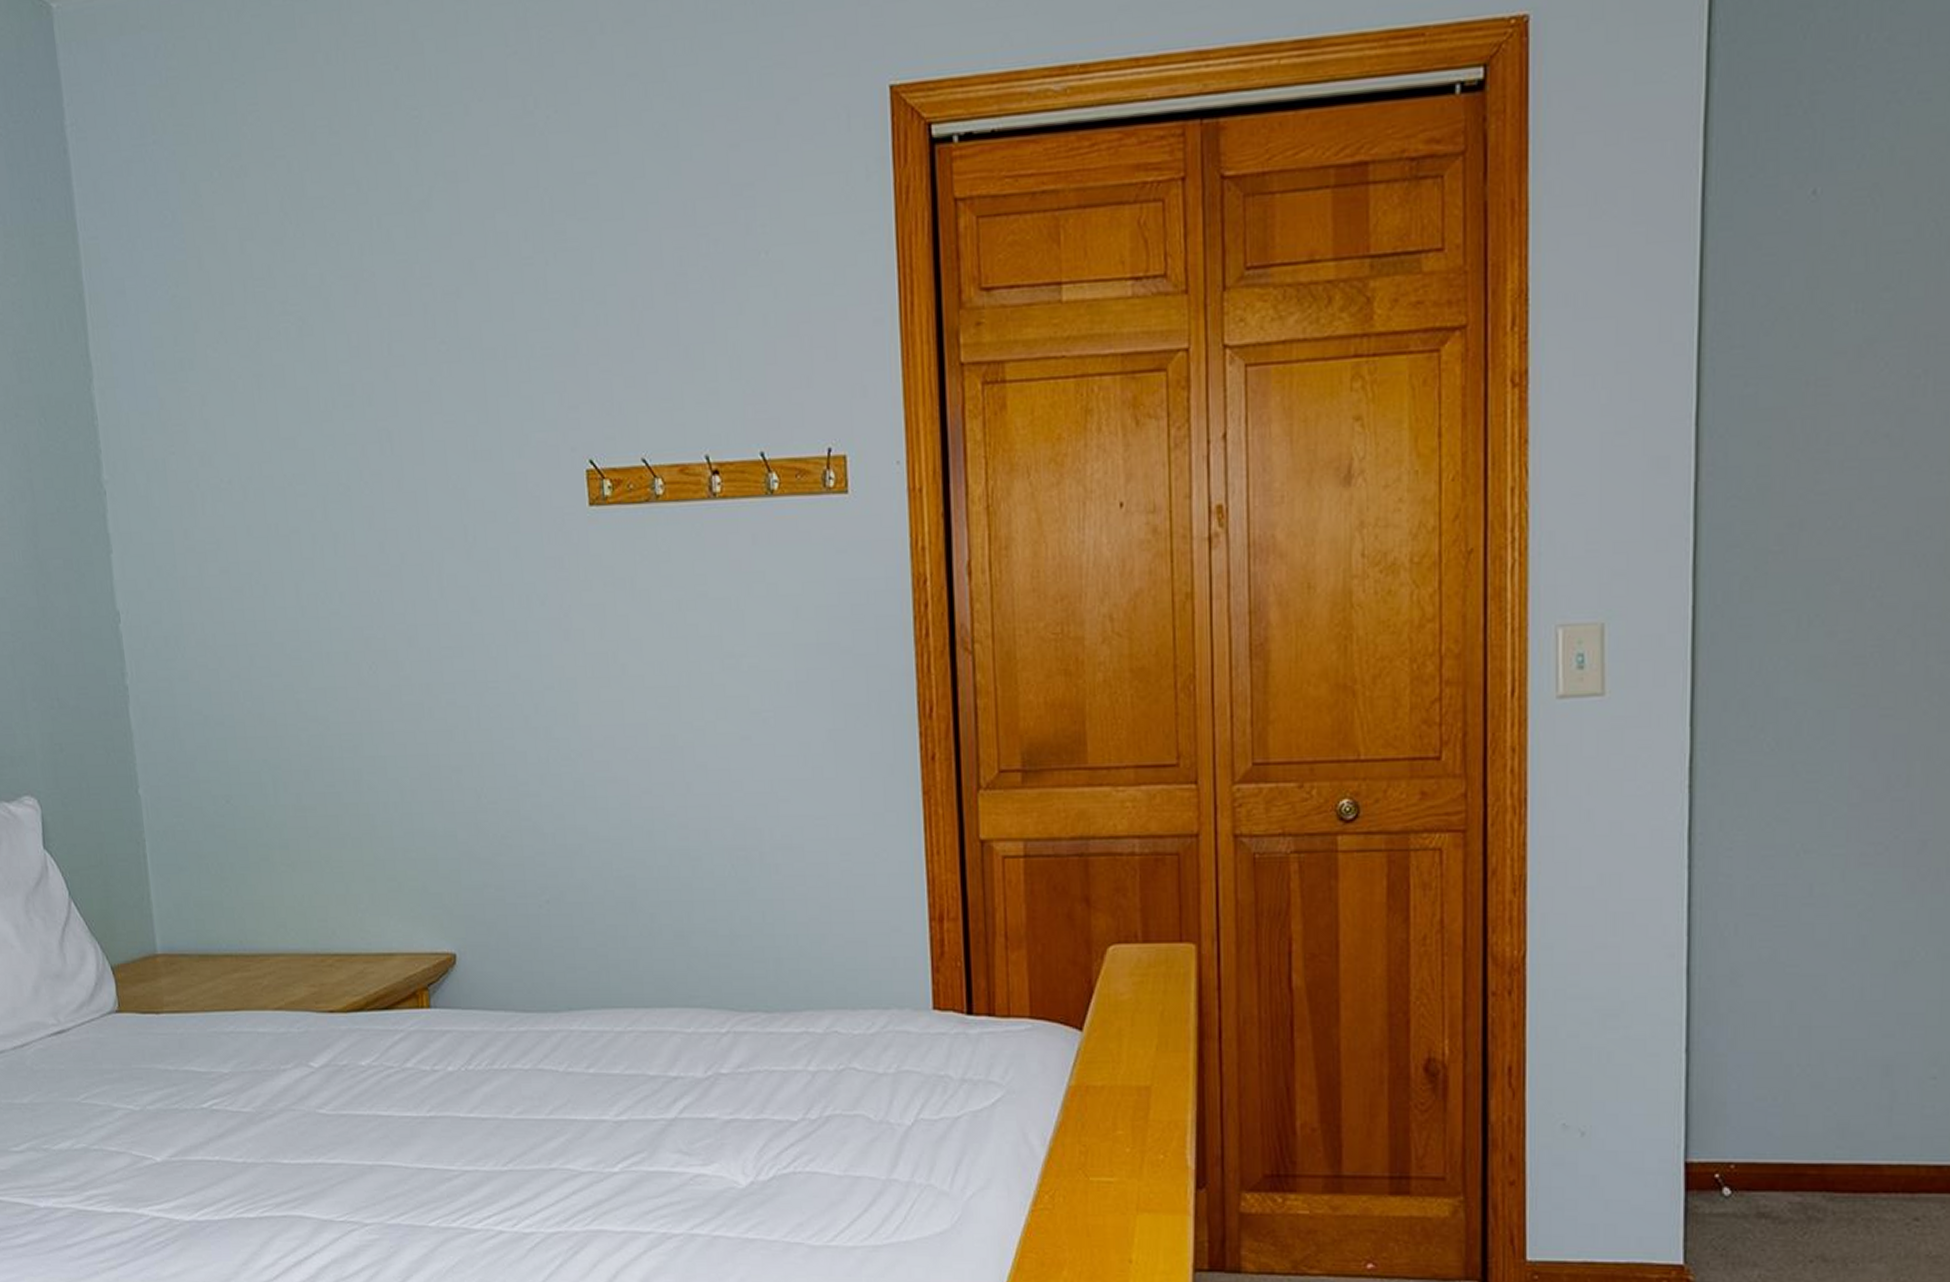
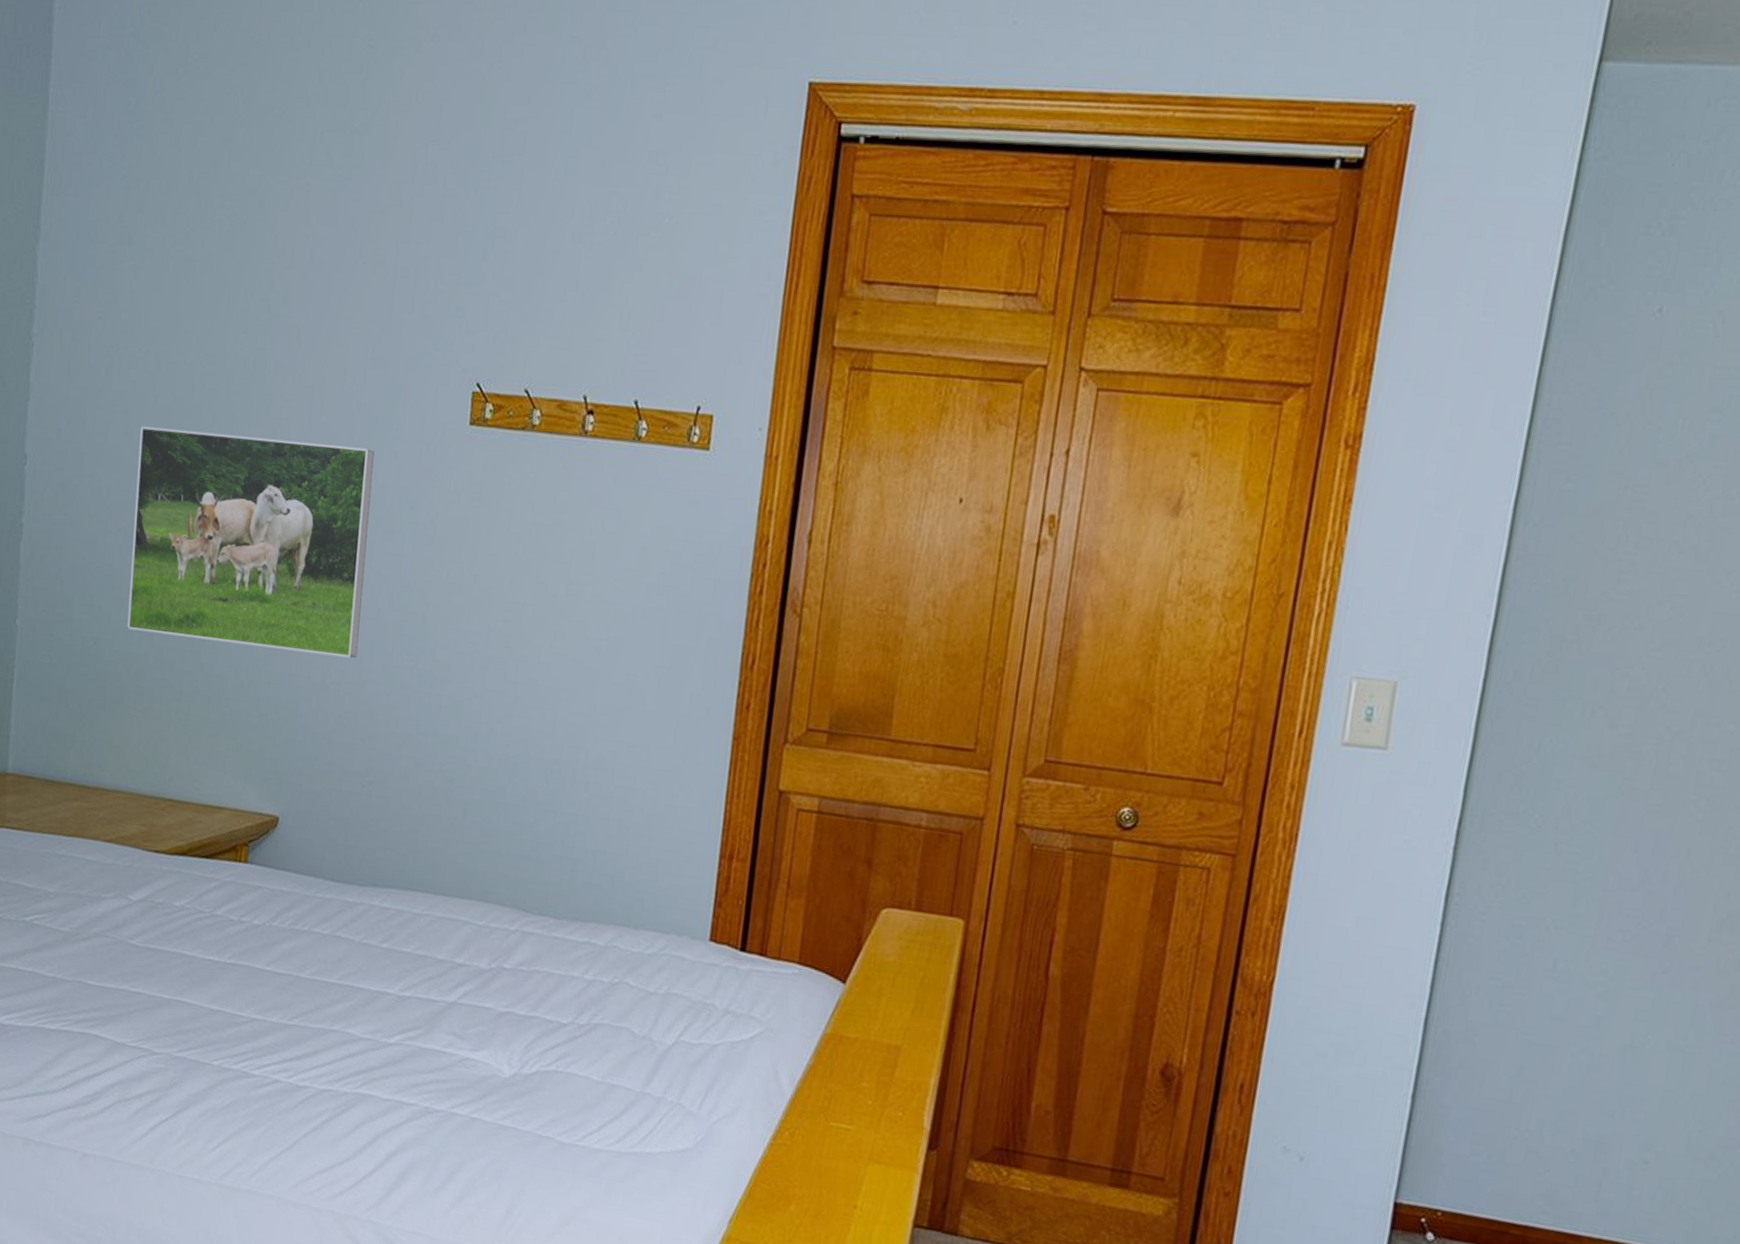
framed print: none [237,548,510,781] -> present [127,426,374,659]

